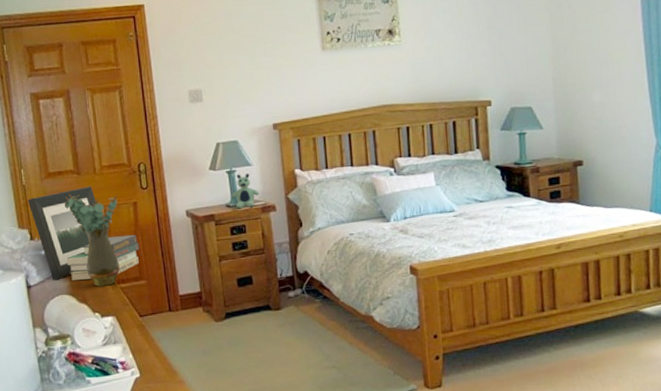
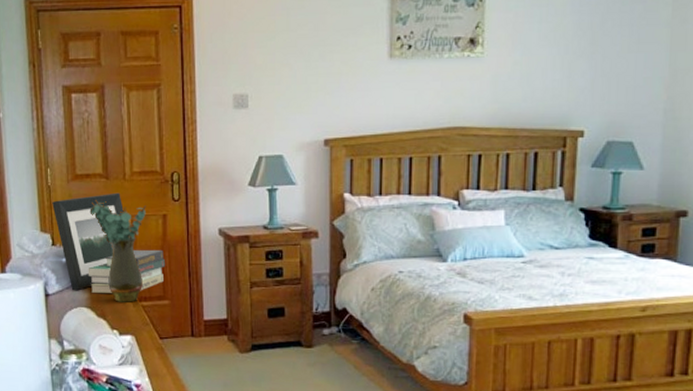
bear: present [231,174,259,209] -> none [270,194,301,232]

